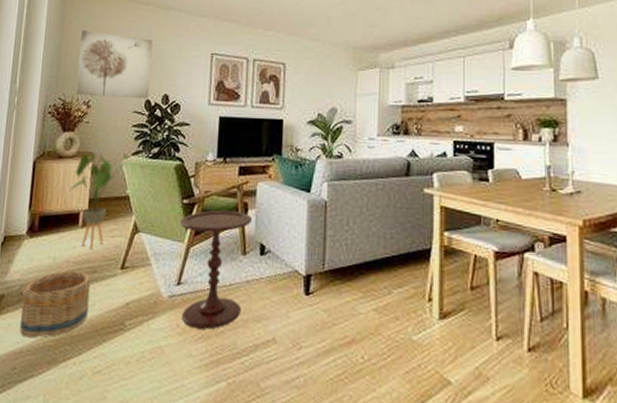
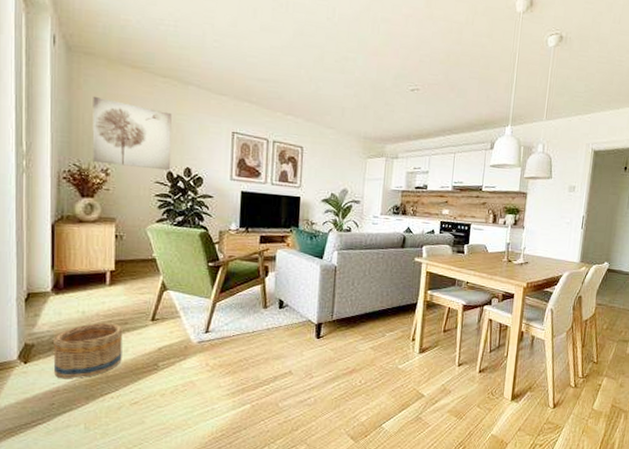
house plant: present [69,152,131,249] -> none [93,218,156,304]
side table: present [180,210,253,329] -> none [207,272,273,366]

